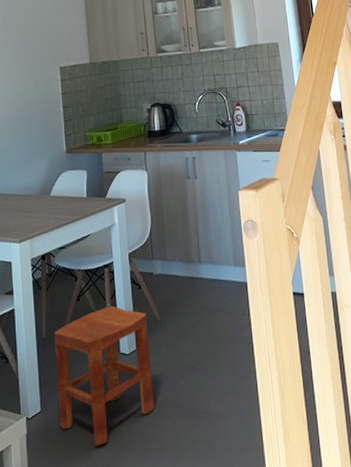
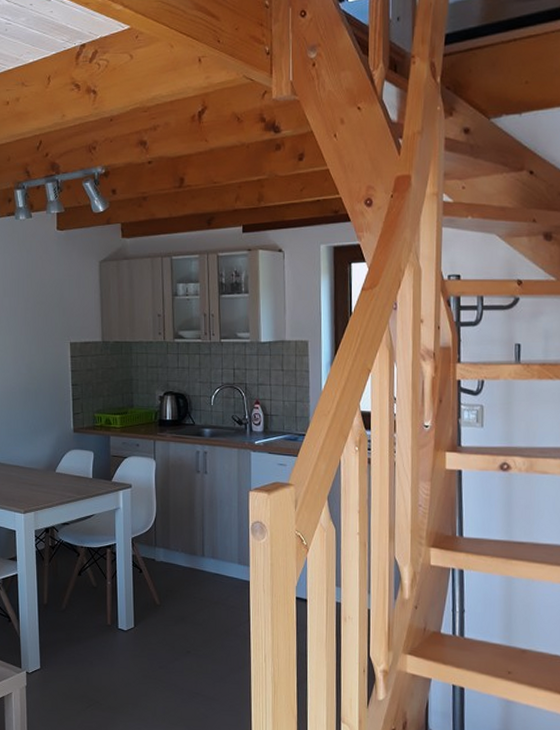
stool: present [54,305,154,446] -> none [55,584,148,706]

